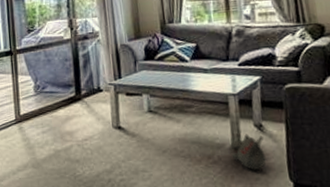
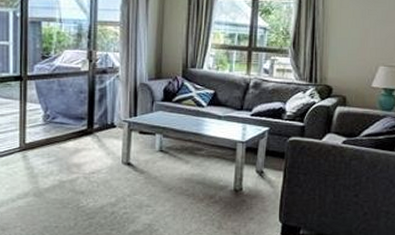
plush toy: present [229,134,267,170] -> none [231,179,262,211]

